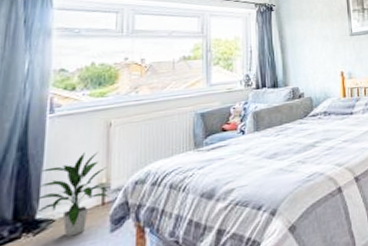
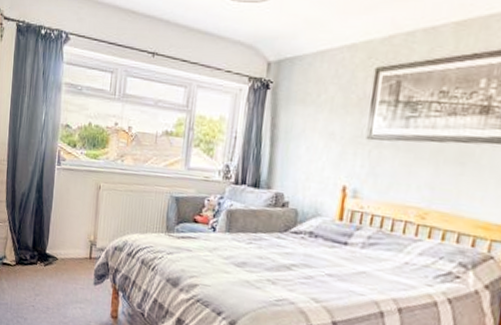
indoor plant: present [34,152,110,237] -> none [45,207,96,277]

